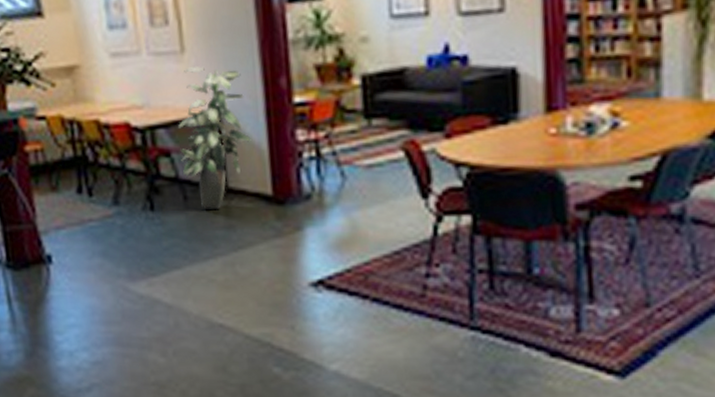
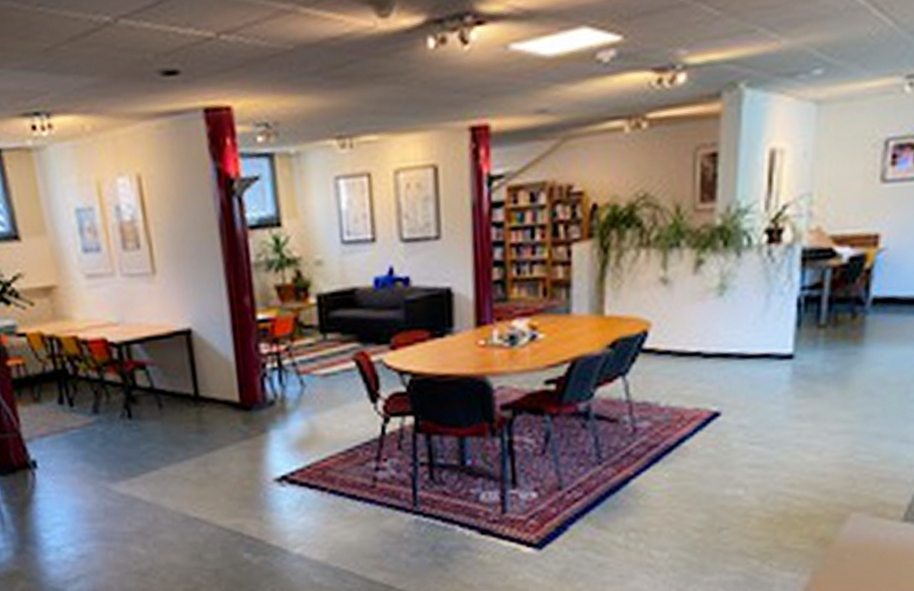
indoor plant: present [177,65,251,210] -> none [151,286,220,416]

